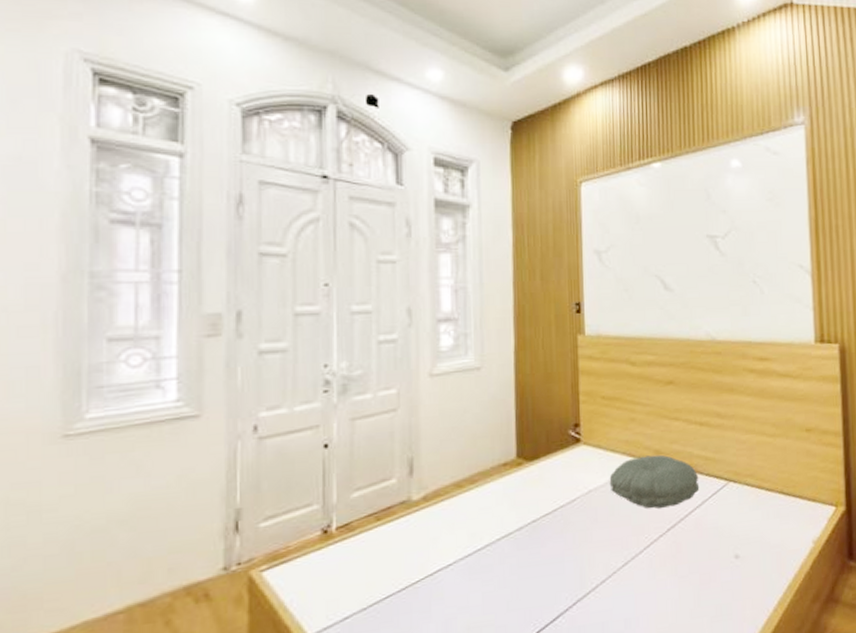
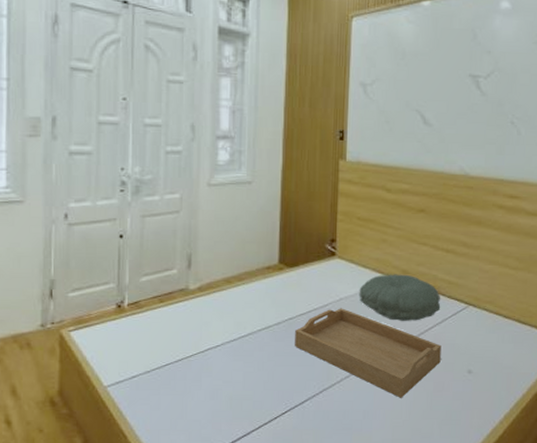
serving tray: none [540,501,705,598] -> present [295,308,441,398]

